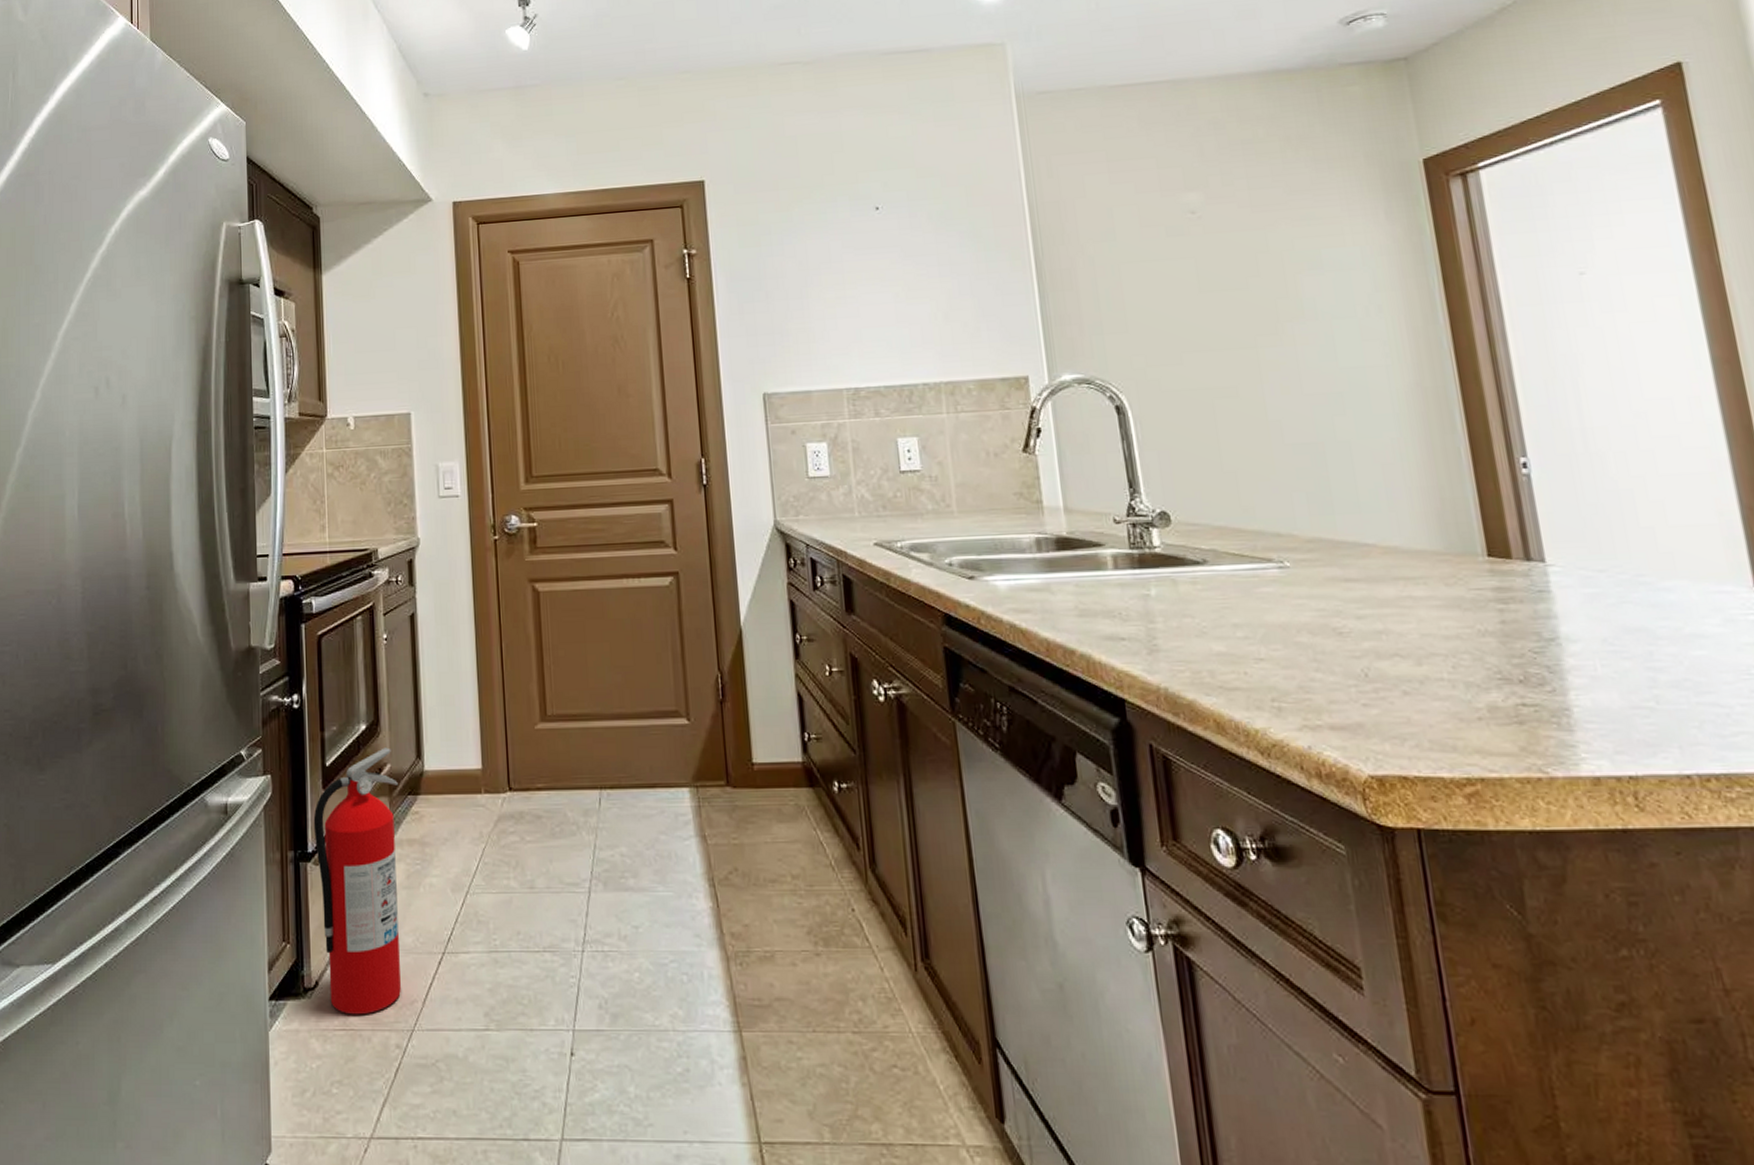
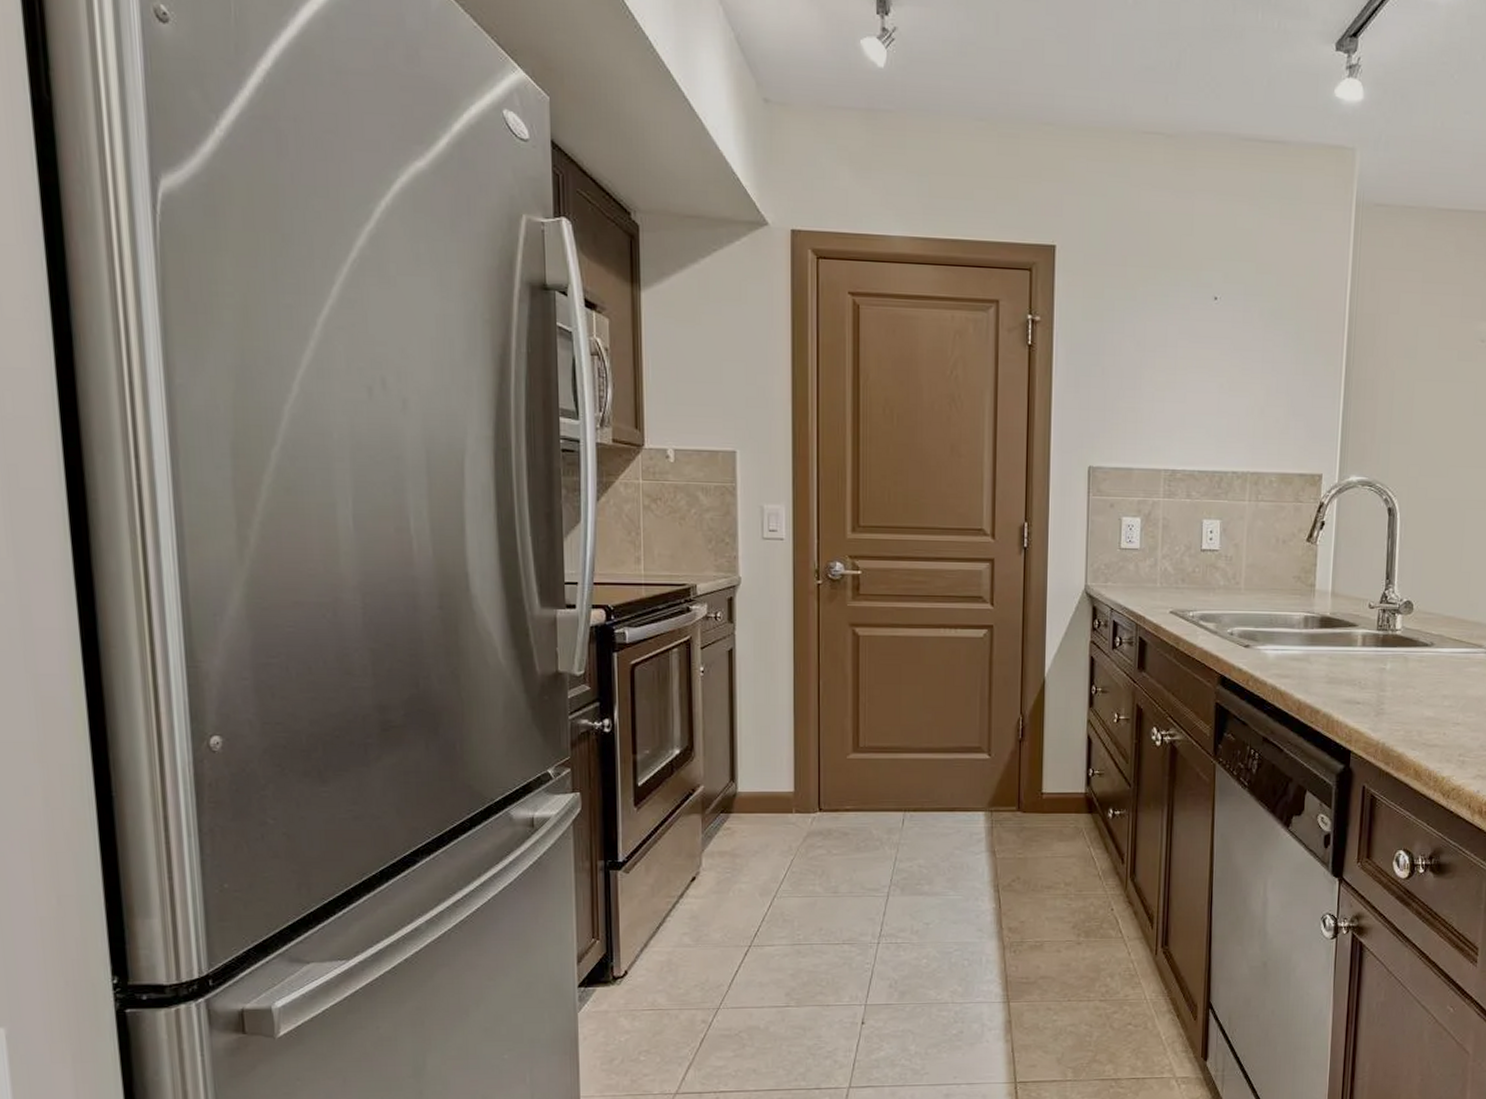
fire extinguisher: present [313,747,401,1015] -> none [624,771,711,998]

